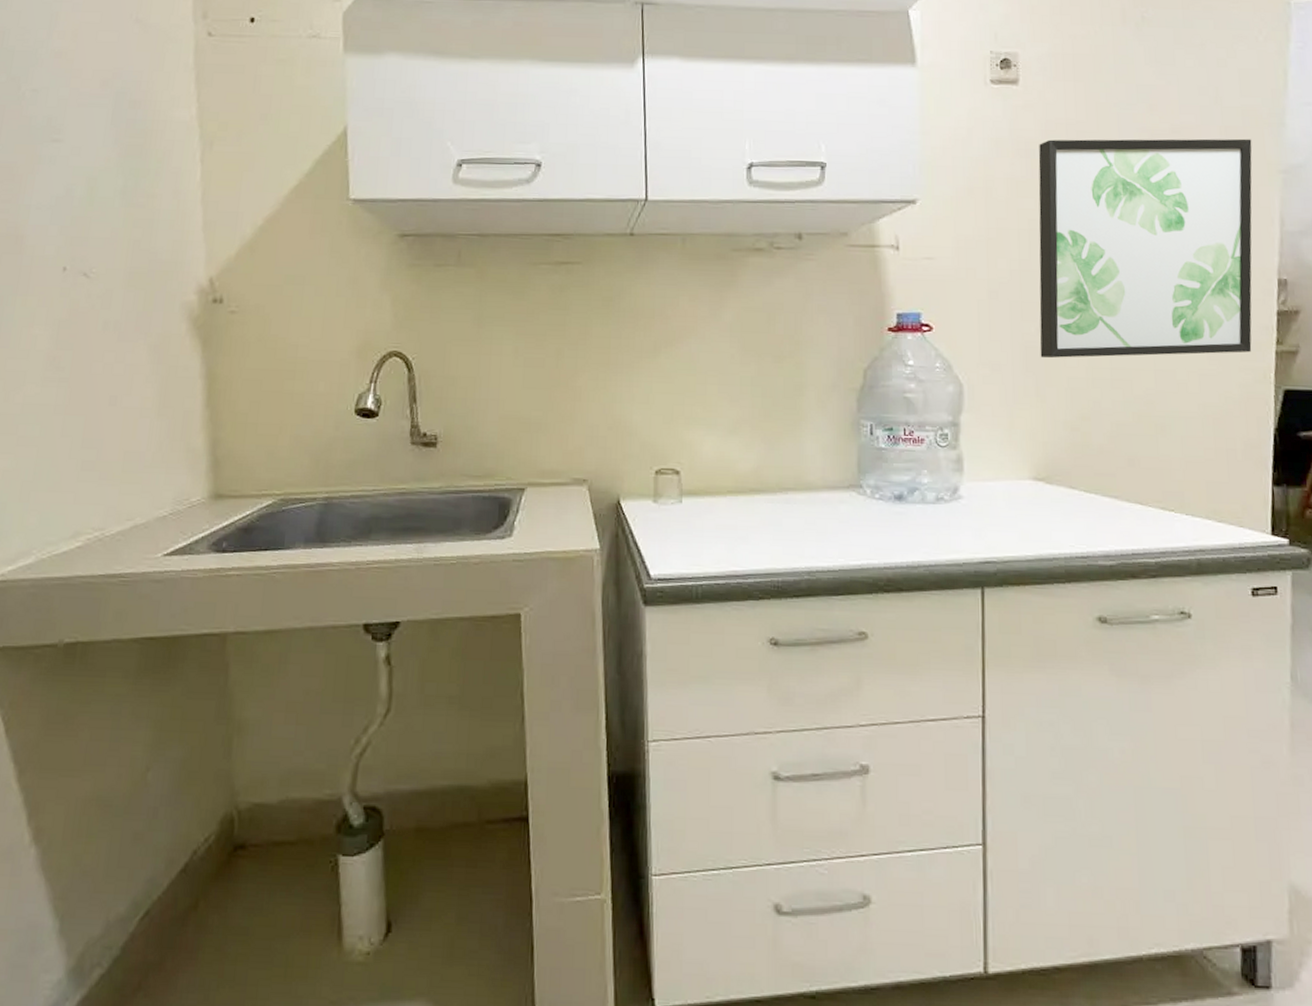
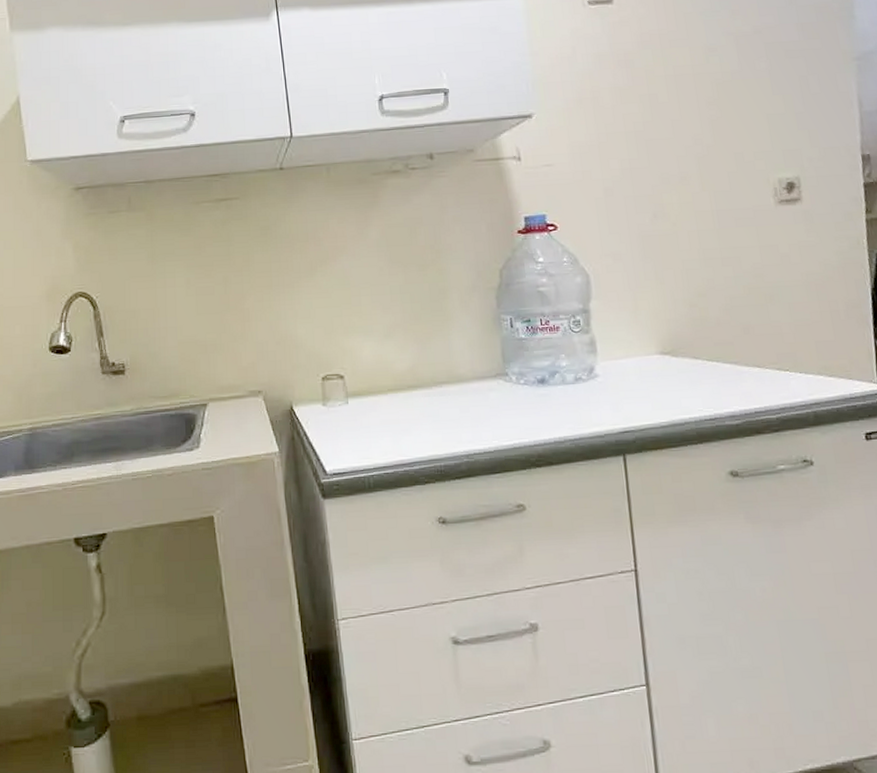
wall art: present [1038,138,1252,359] -> none [637,32,845,245]

